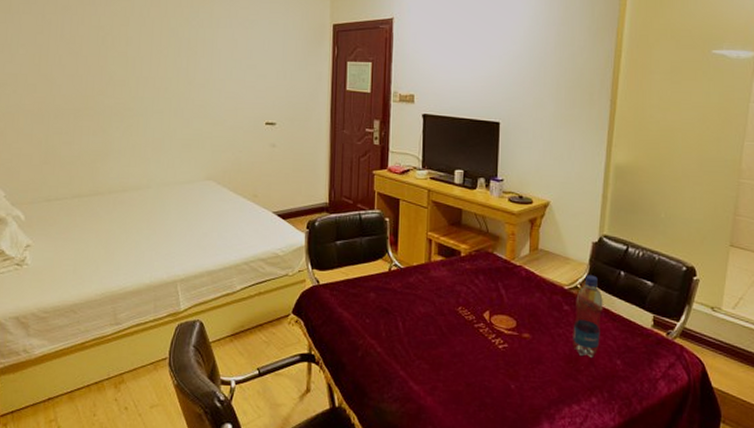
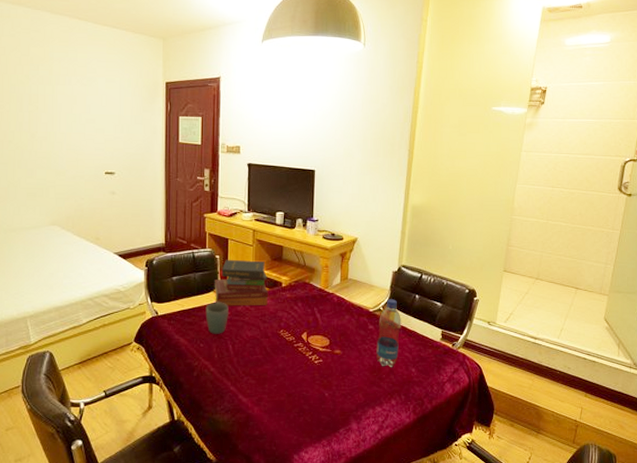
mug: none [372,271,399,309] -> present [205,302,229,334]
books: none [382,222,445,277] -> present [214,259,268,306]

